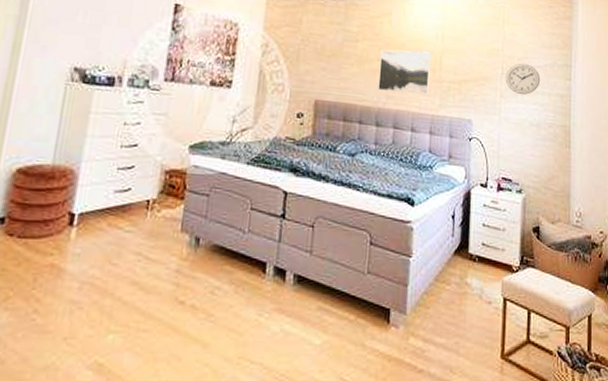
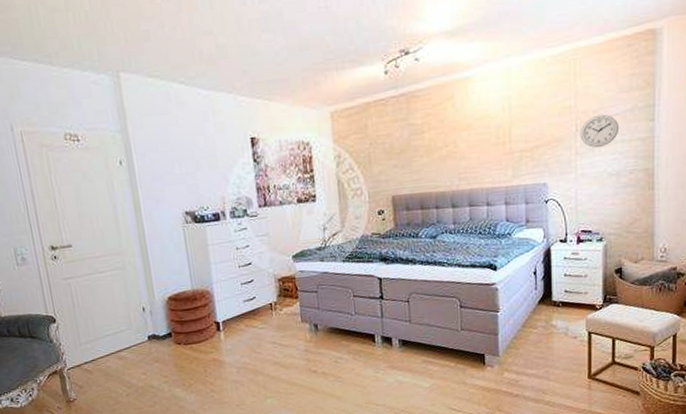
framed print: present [378,50,431,95] -> none [448,126,500,175]

